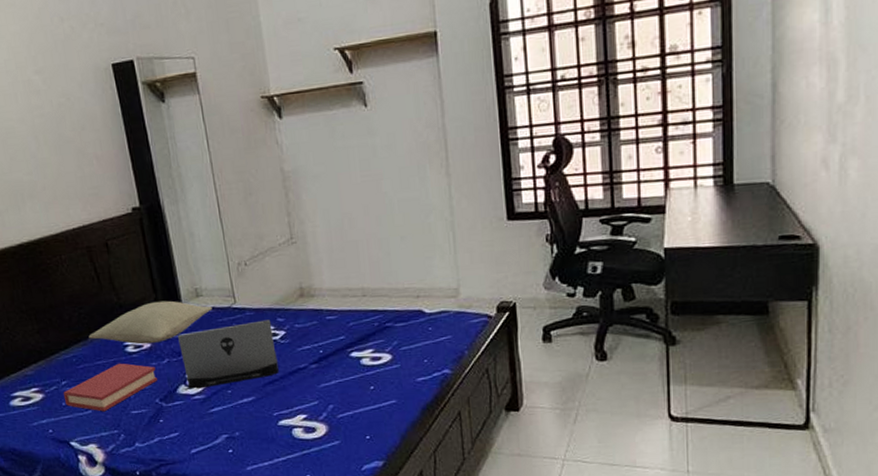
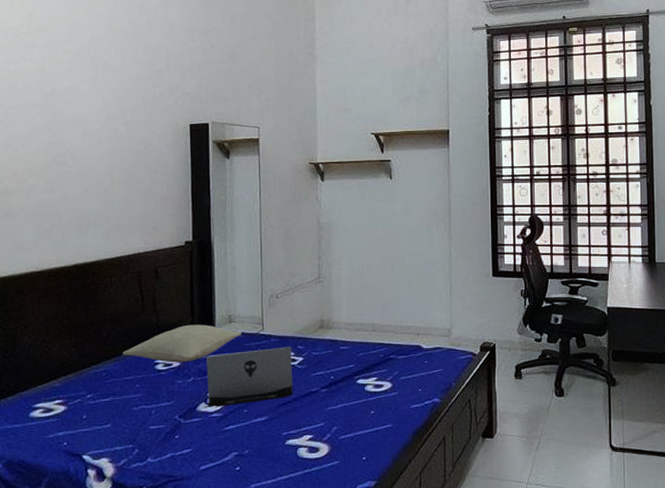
hardback book: present [63,363,158,412] -> none [86,379,181,426]

